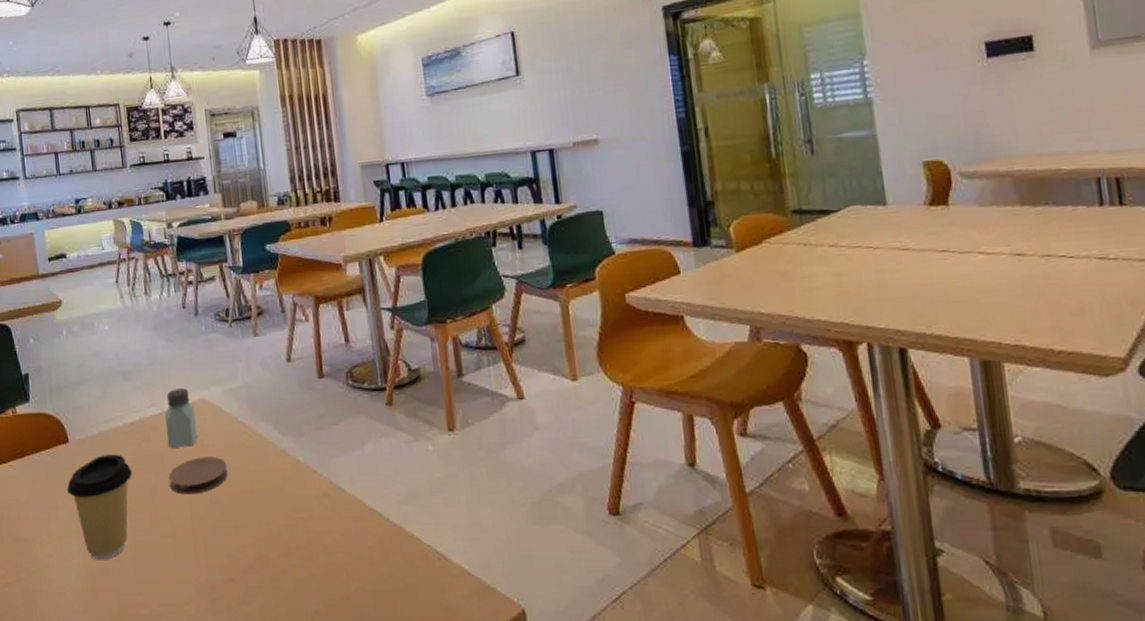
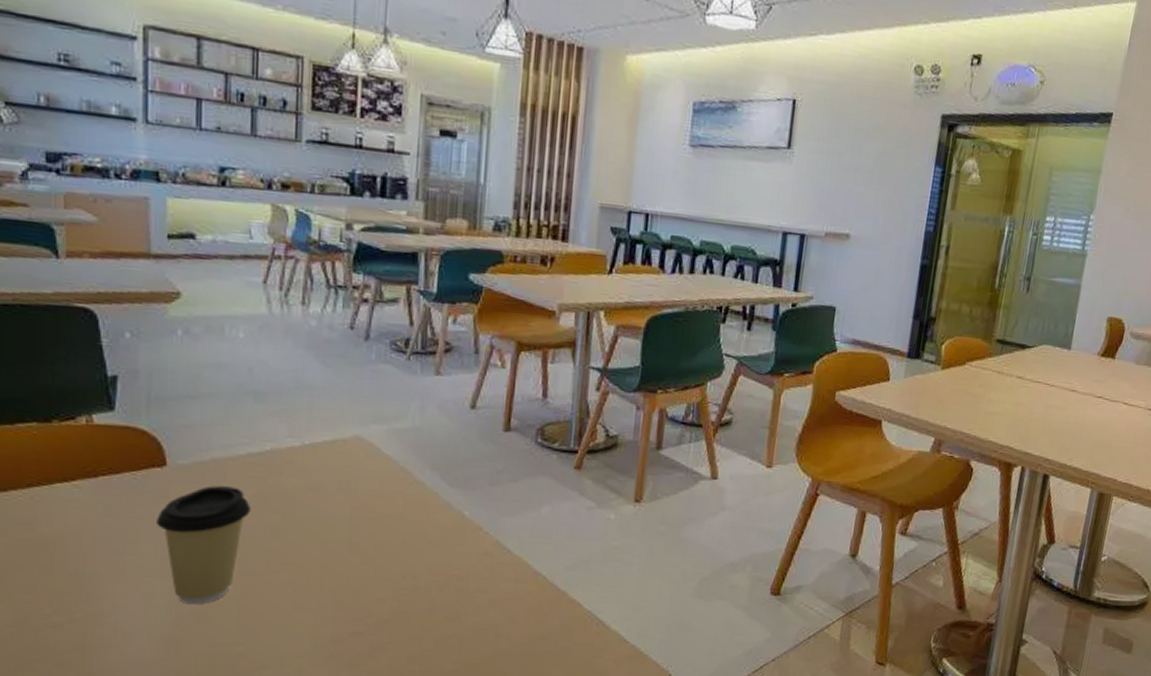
saltshaker: present [165,388,198,448] -> none [304,420,346,488]
coaster: present [168,456,228,495] -> none [298,500,377,540]

